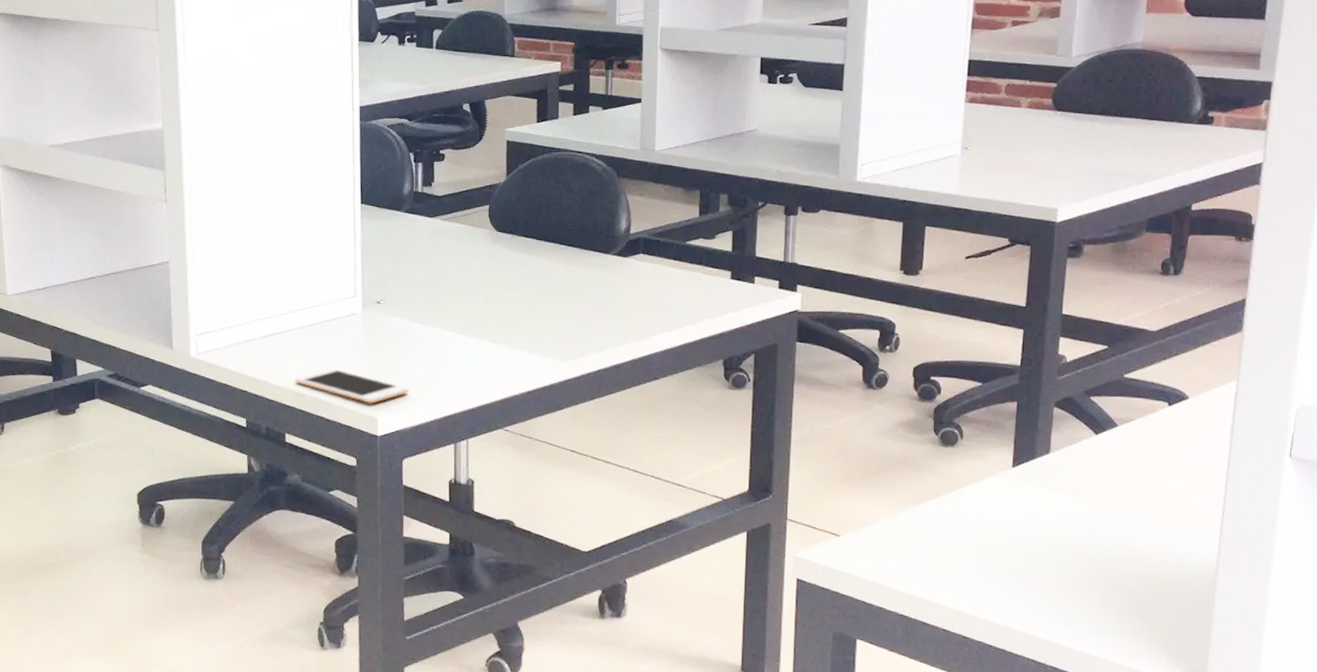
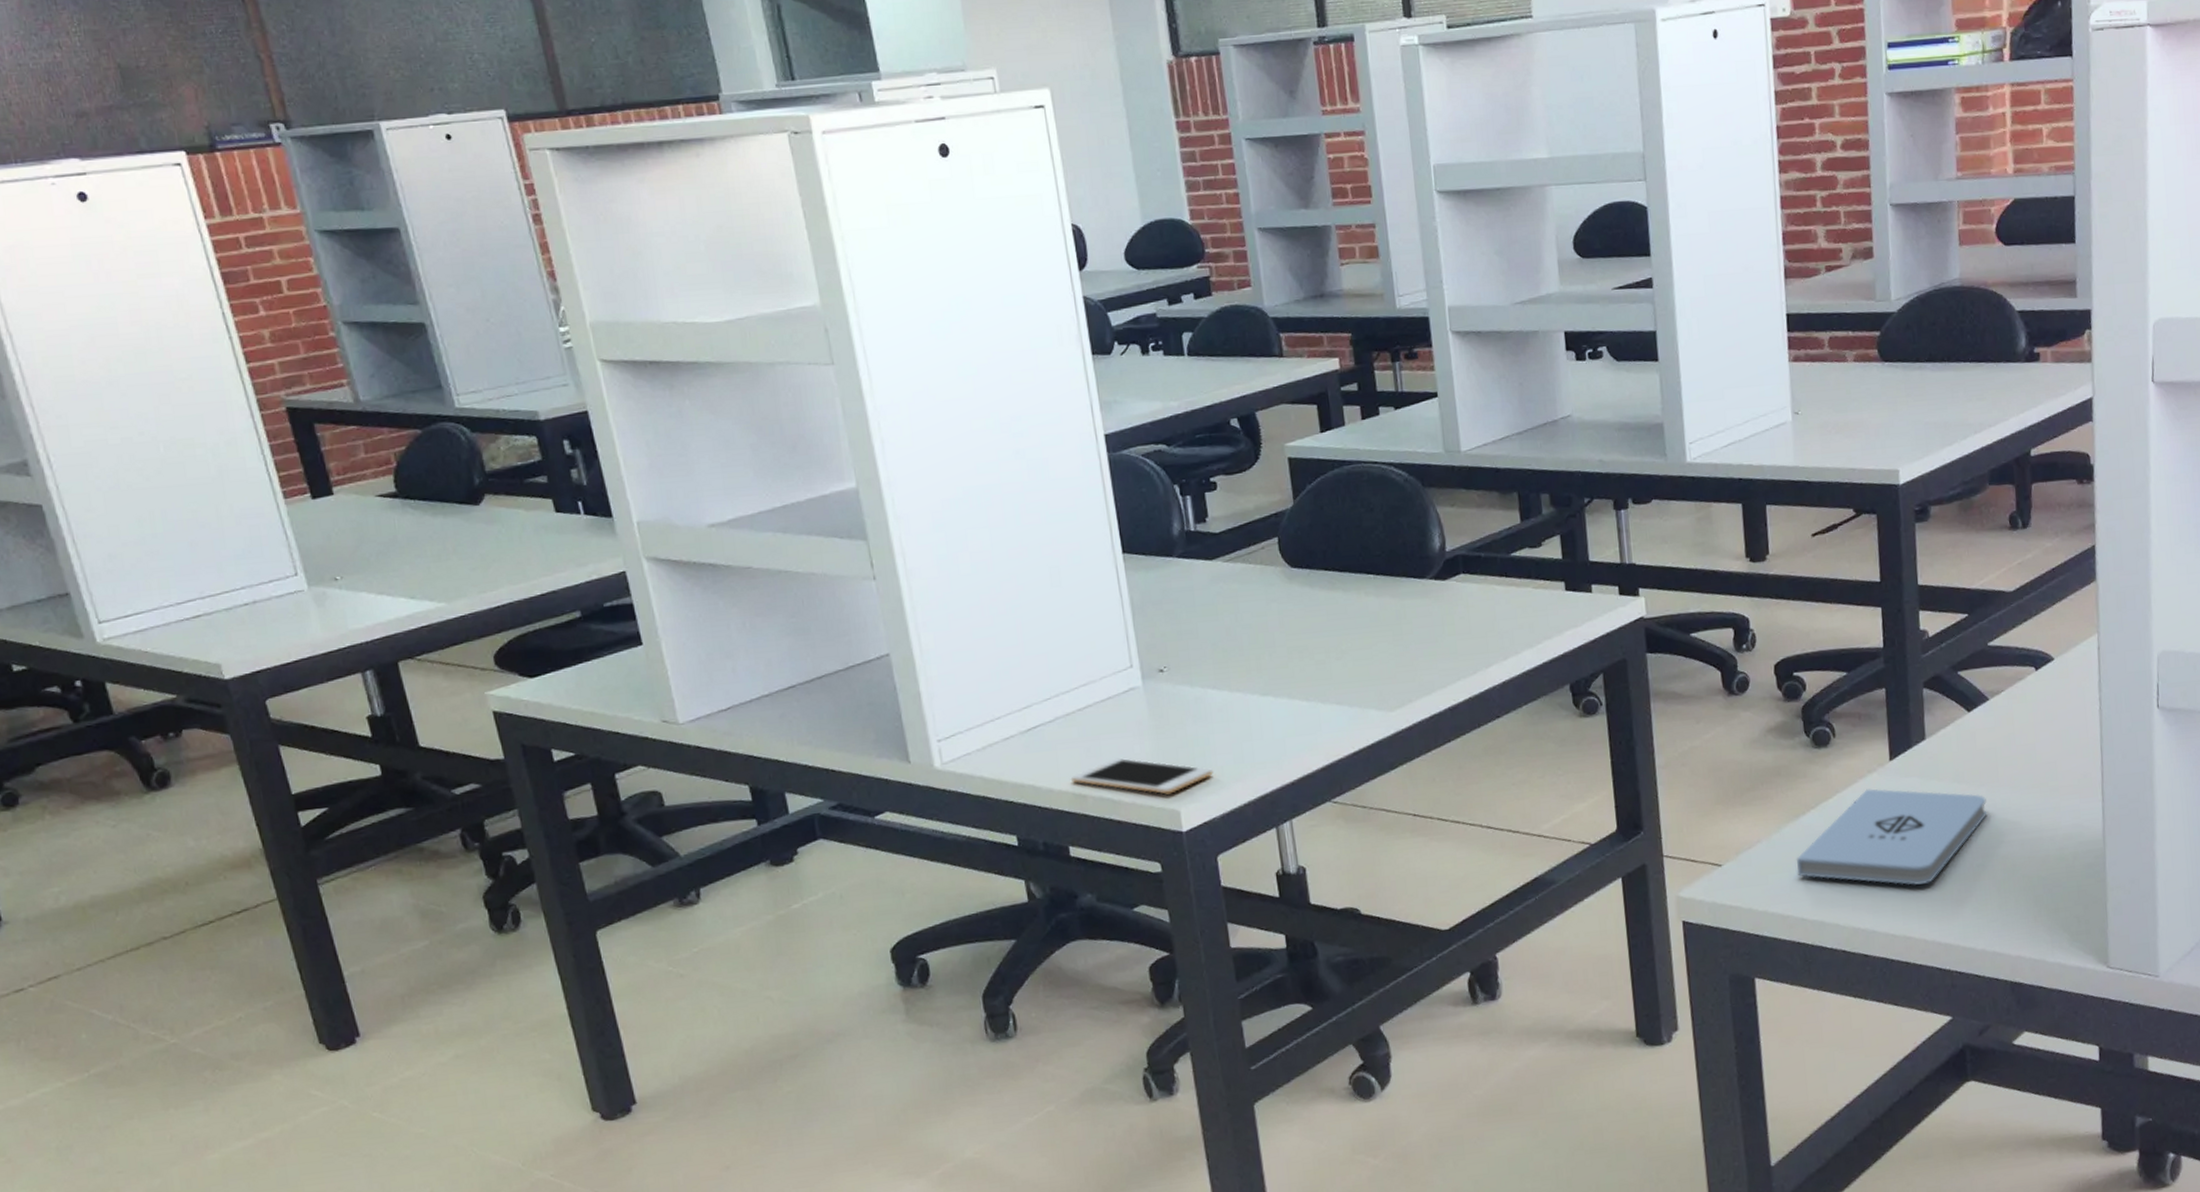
notepad: none [909,489,1102,583] -> present [1796,789,1986,885]

